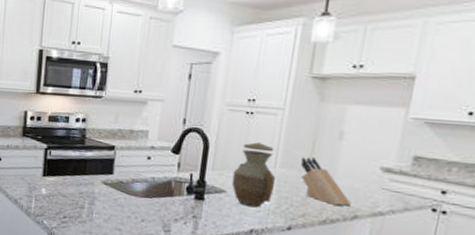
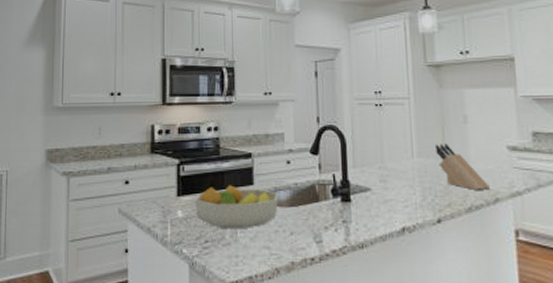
fruit bowl: none [57,171,136,211] -> present [194,185,279,228]
vase: present [231,142,276,208] -> none [374,134,417,203]

